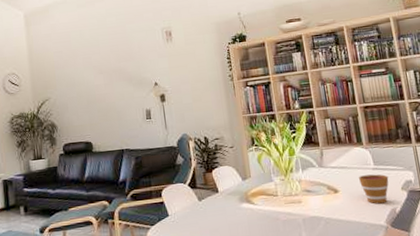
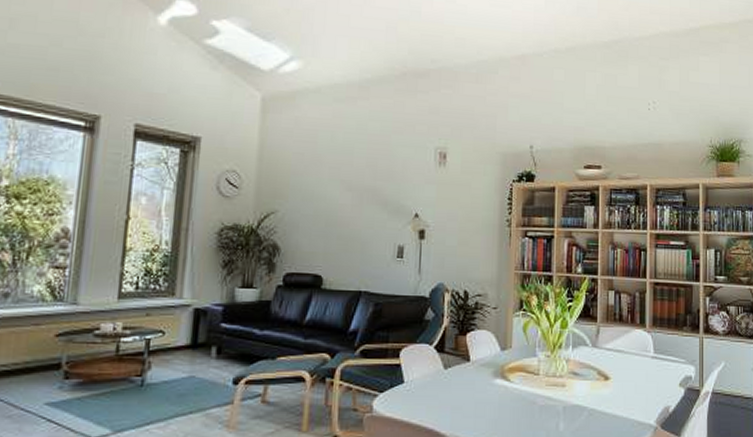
cup: present [359,174,389,204] -> none [635,363,667,399]

